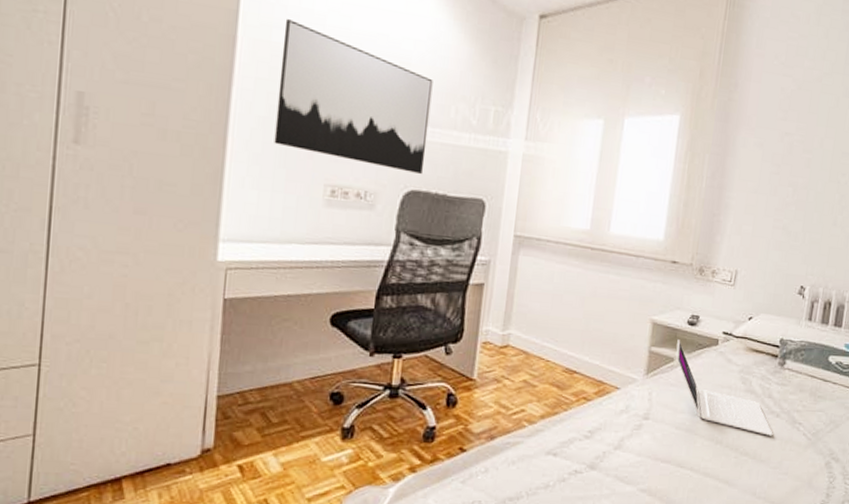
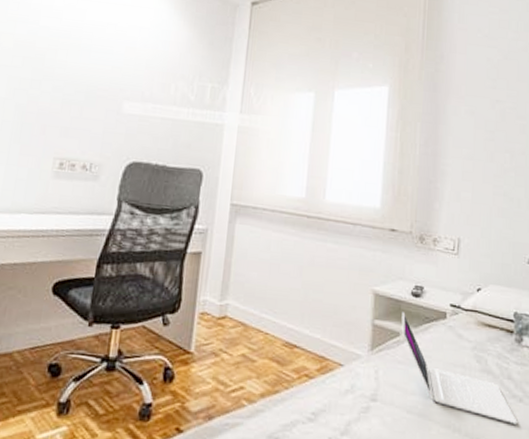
wall art: present [274,19,433,174] -> none [11,15,155,146]

